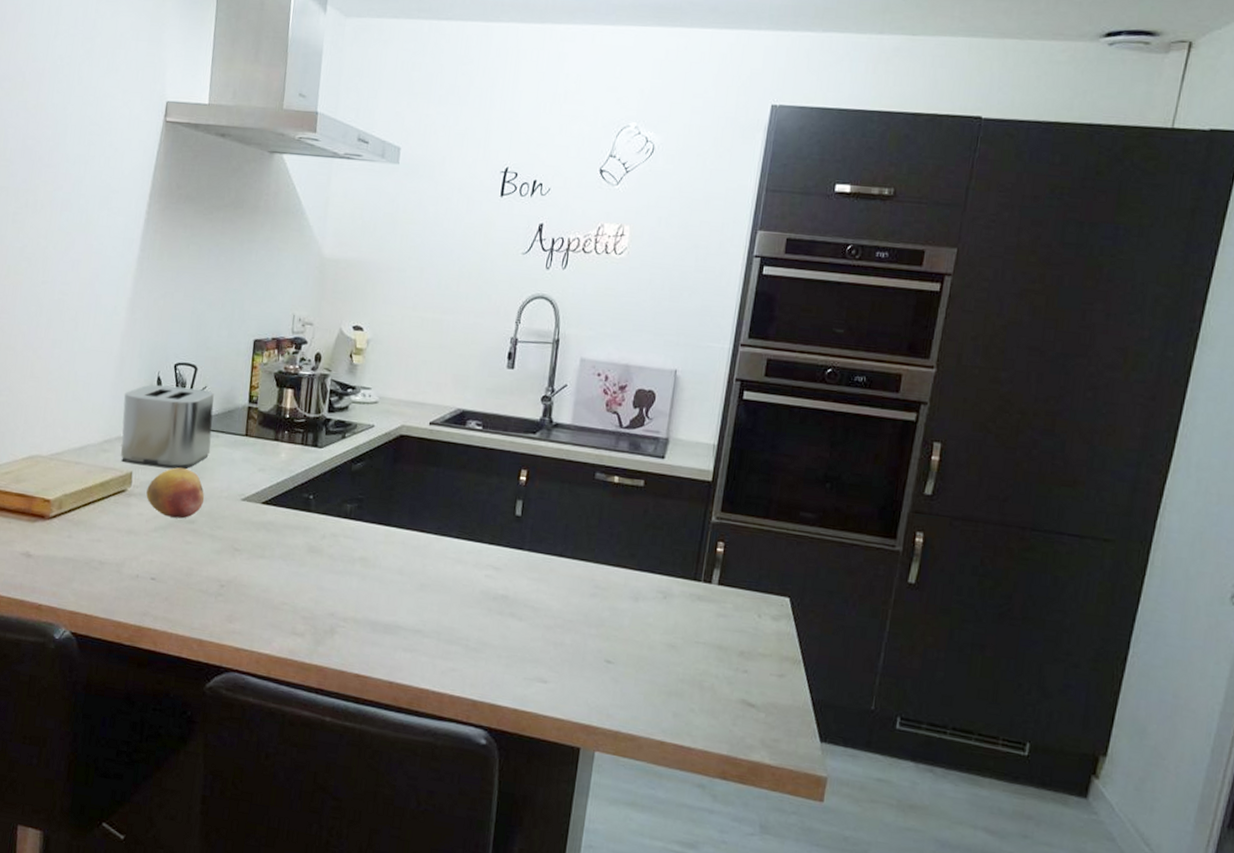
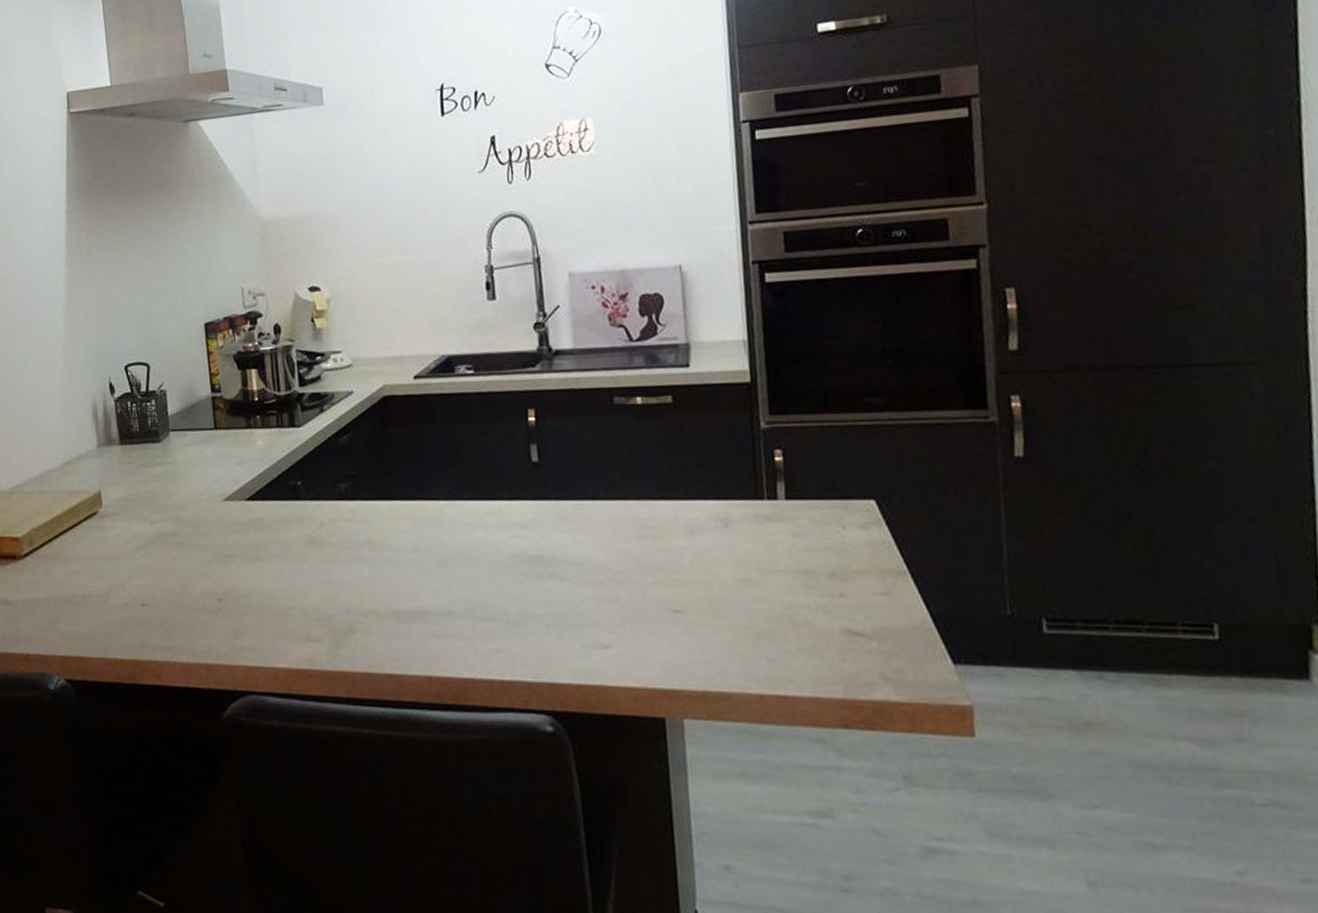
toaster: present [121,385,214,470] -> none [77,387,180,482]
fruit: present [146,467,205,519] -> none [119,477,184,533]

